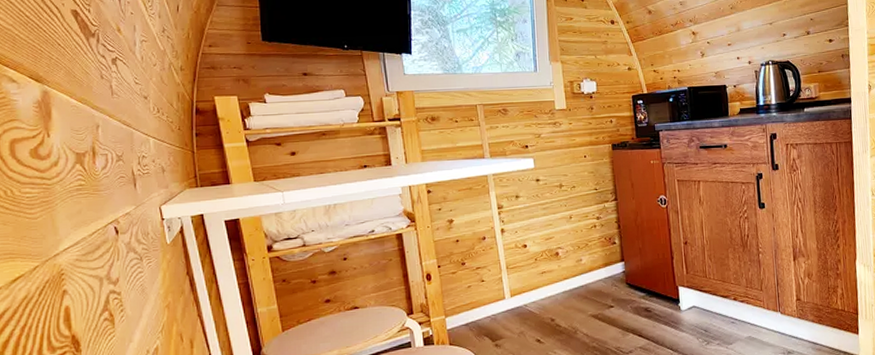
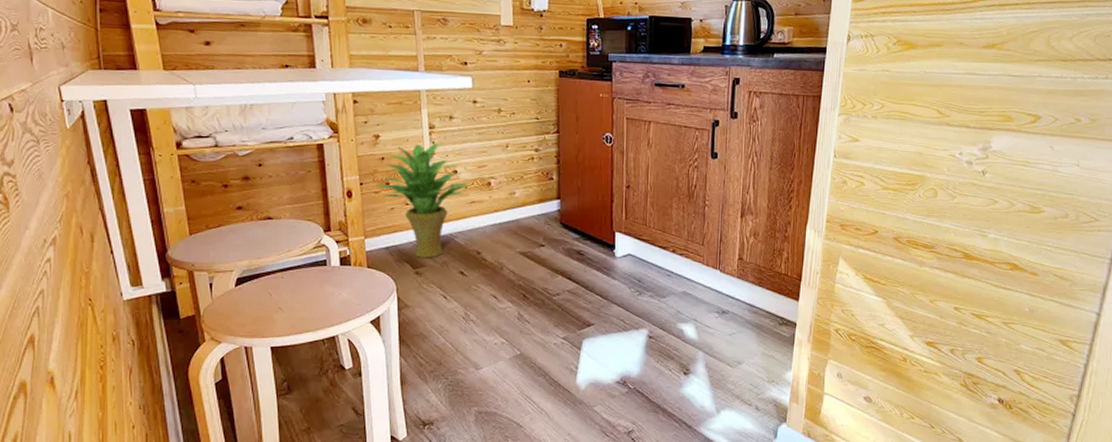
potted plant: none [453,221,539,331] -> present [376,143,469,258]

